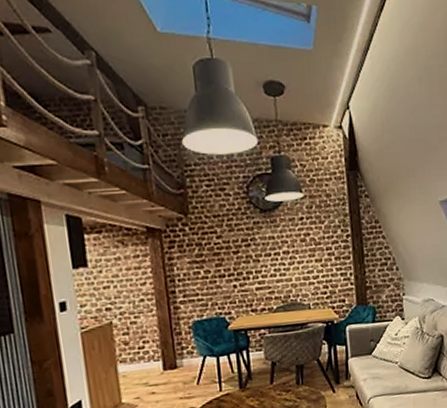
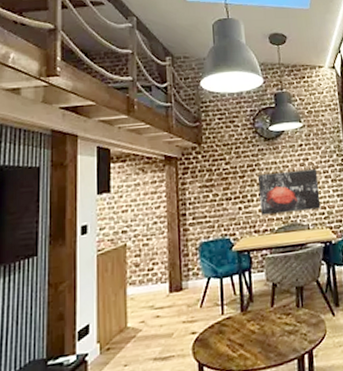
wall art: none [254,244,323,294] -> present [258,168,321,216]

